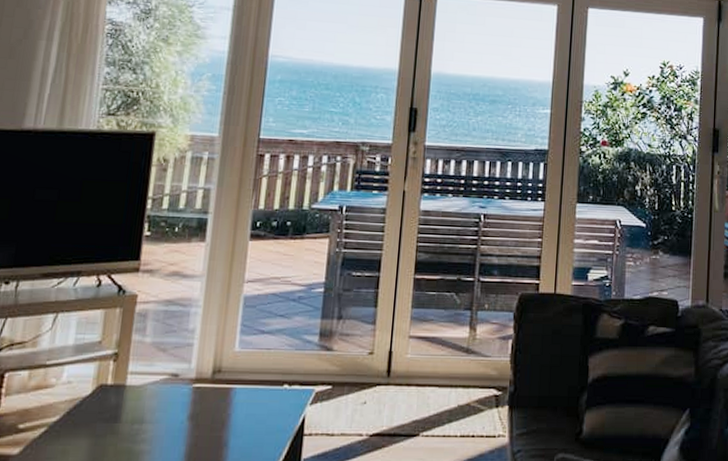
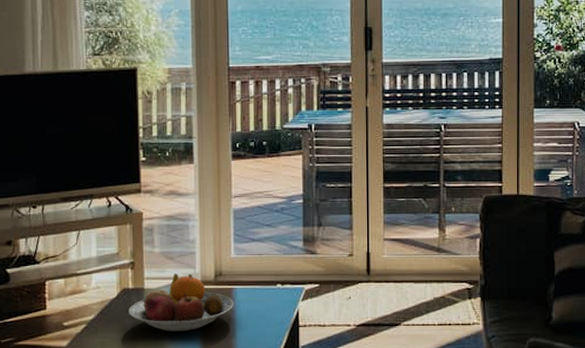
fruit bowl: none [102,368,231,439] -> present [129,273,234,332]

